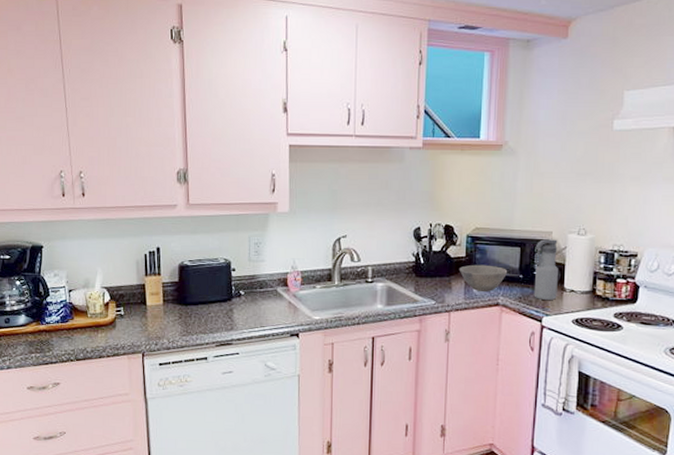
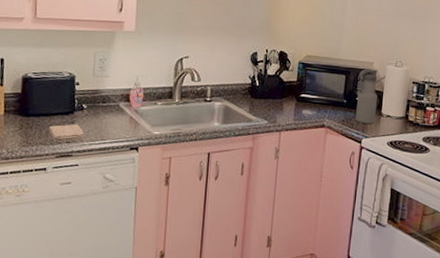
washcloth: none [207,311,244,332] -> present [48,124,85,143]
bowl: present [459,264,508,293] -> none [290,88,334,115]

